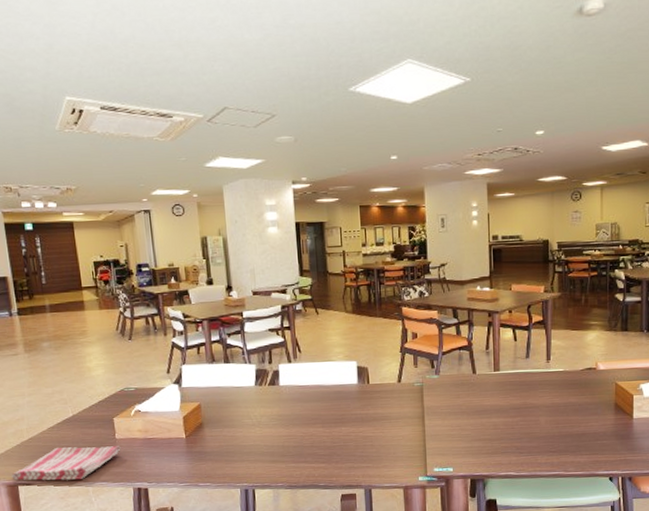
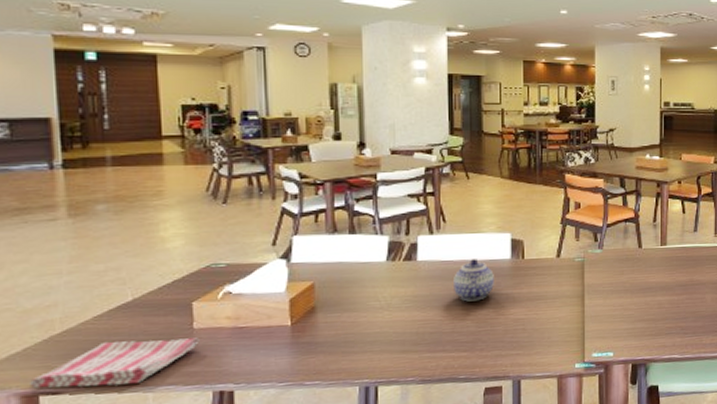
teapot: none [310,384,345,421] -> present [454,259,494,302]

